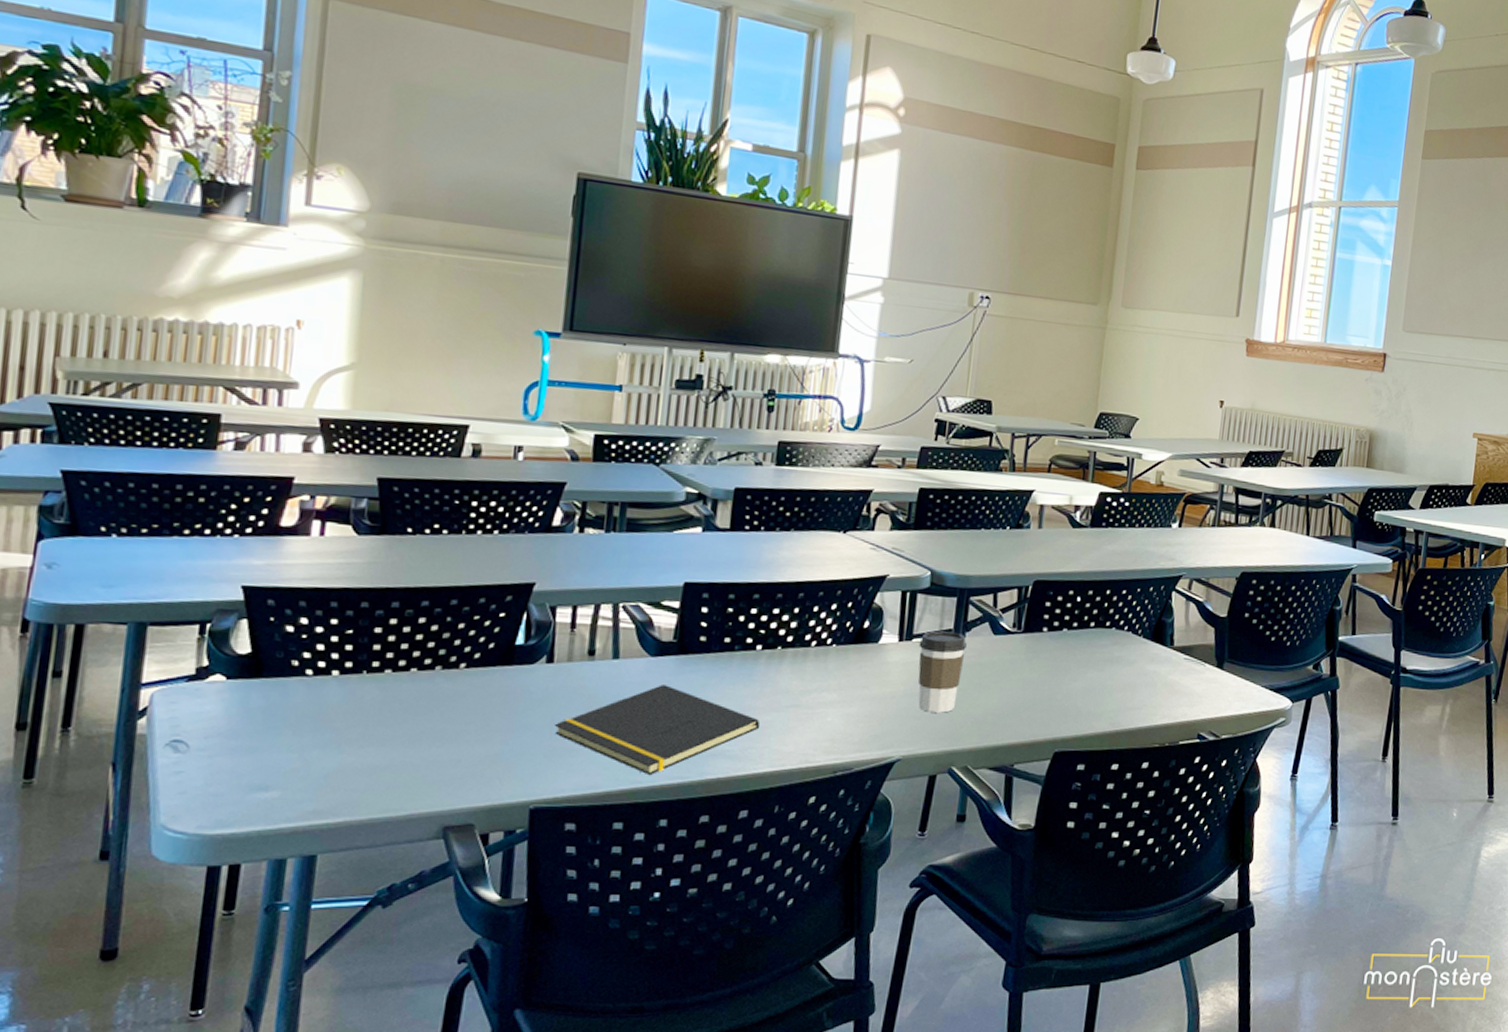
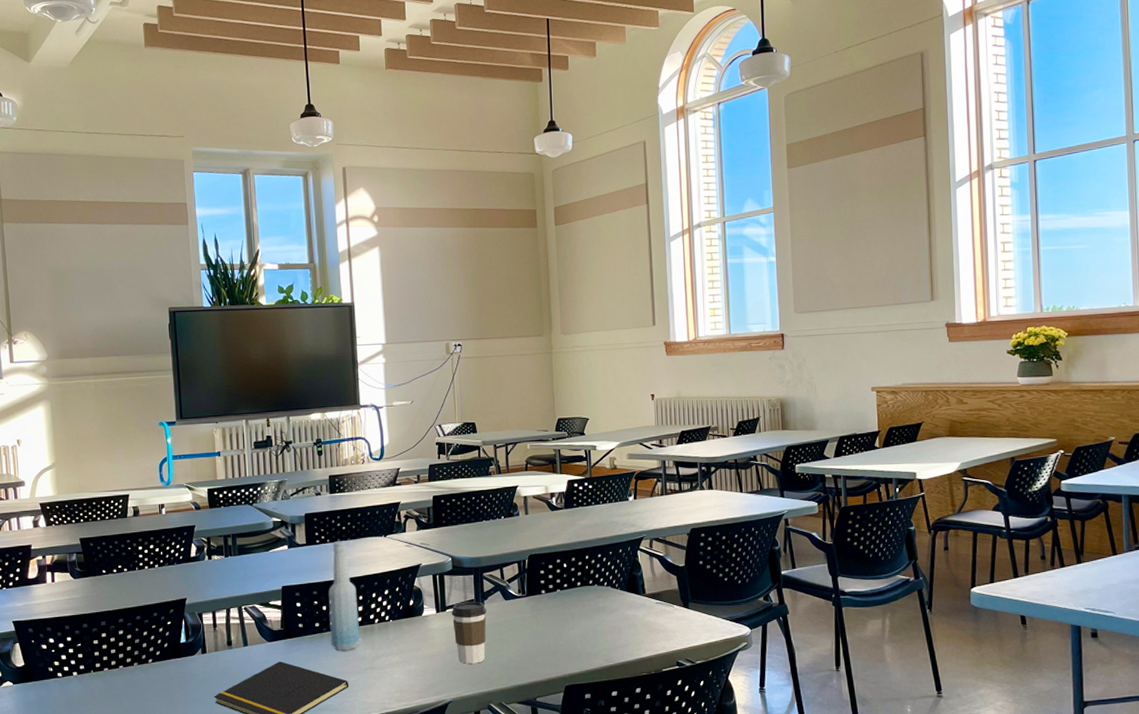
bottle: none [743,530,792,679] -> present [328,541,360,650]

